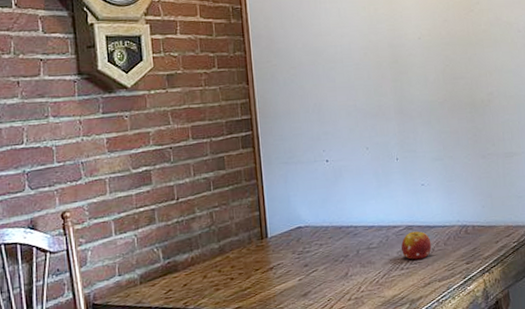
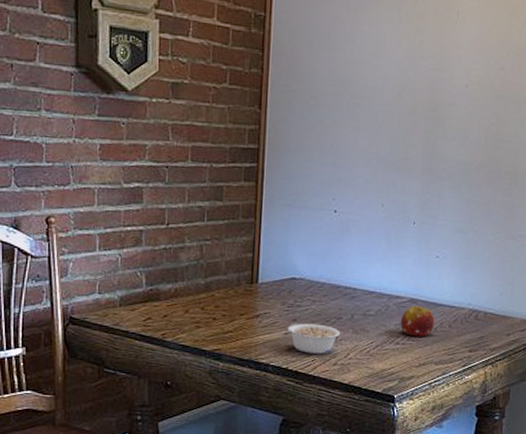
legume: none [300,265,350,295] -> present [287,323,341,354]

